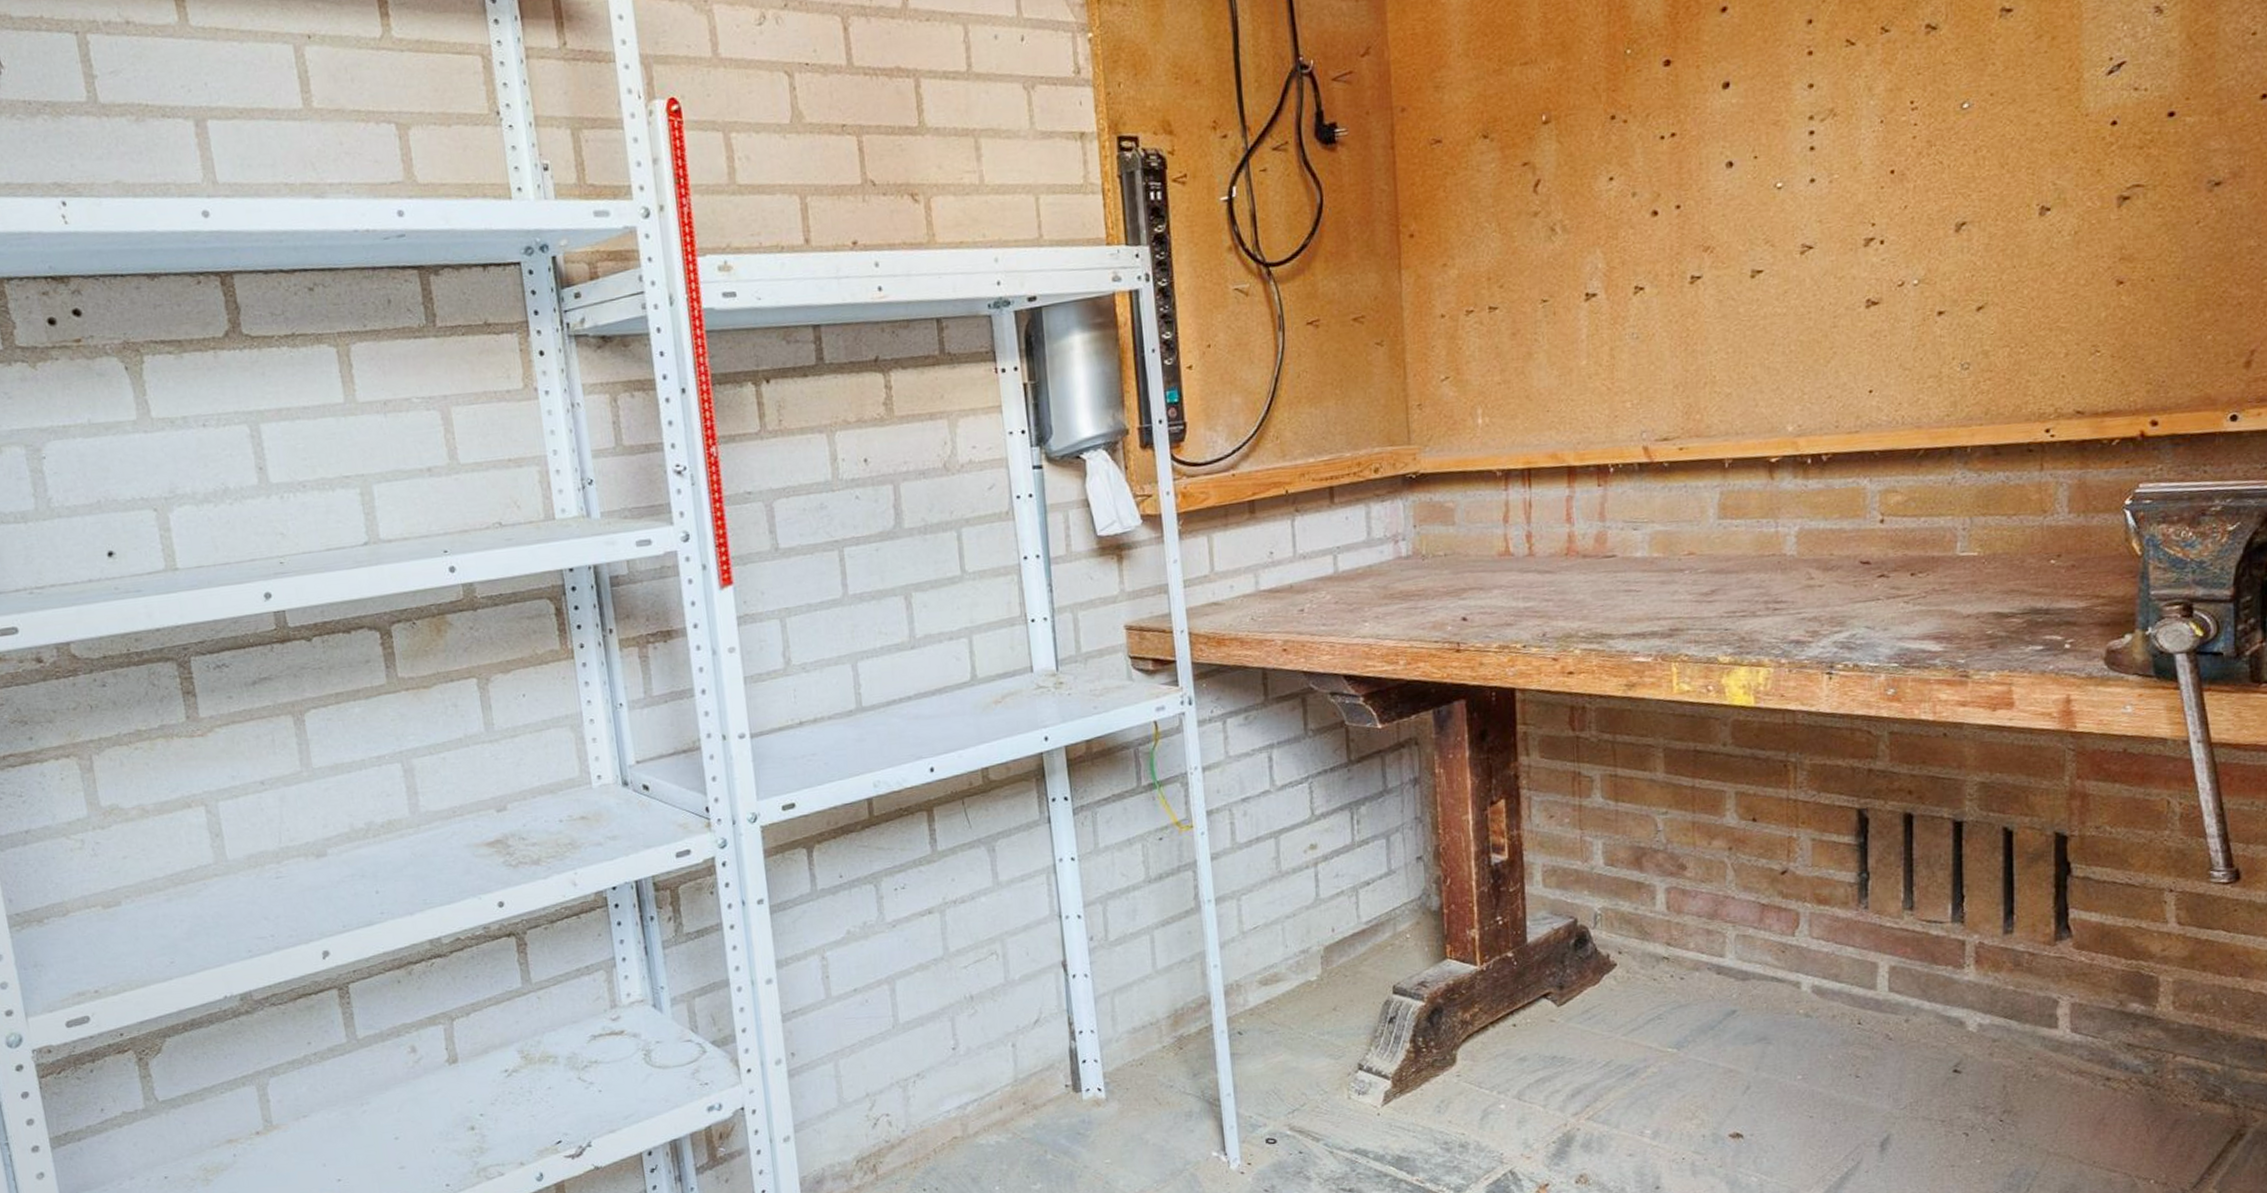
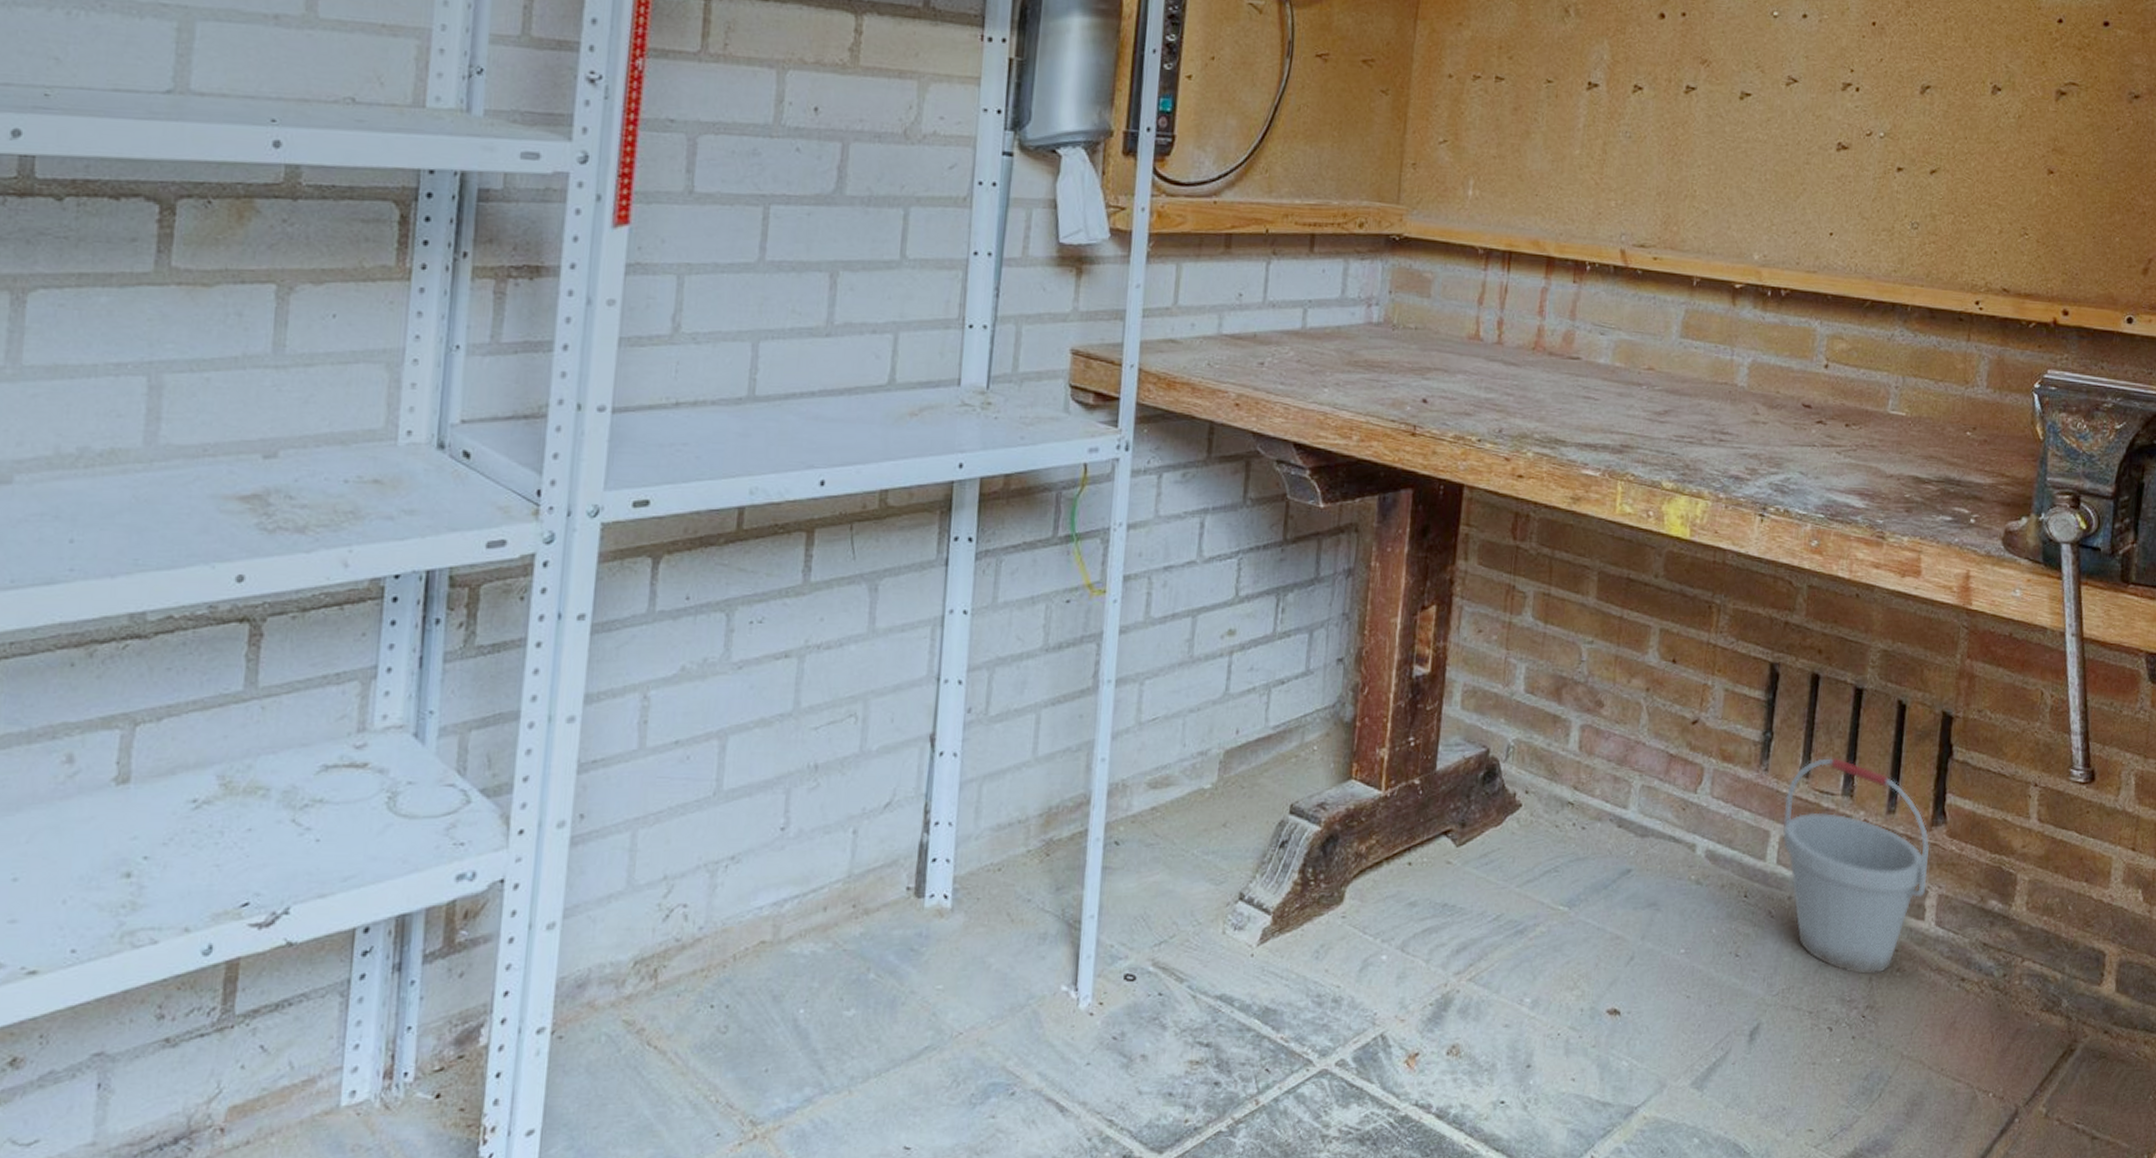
bucket: none [1890,887,2056,1083] -> present [1782,757,1930,975]

